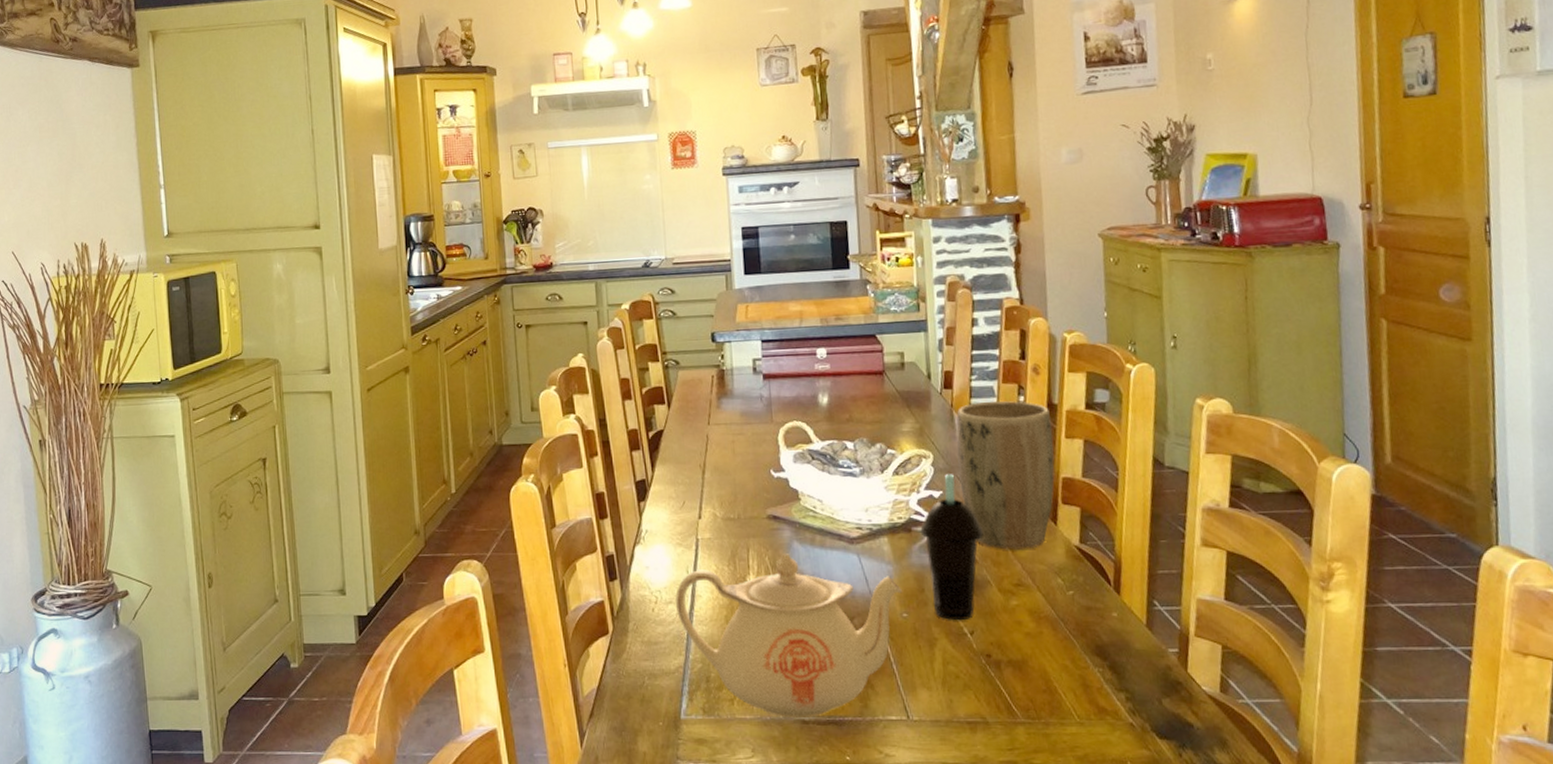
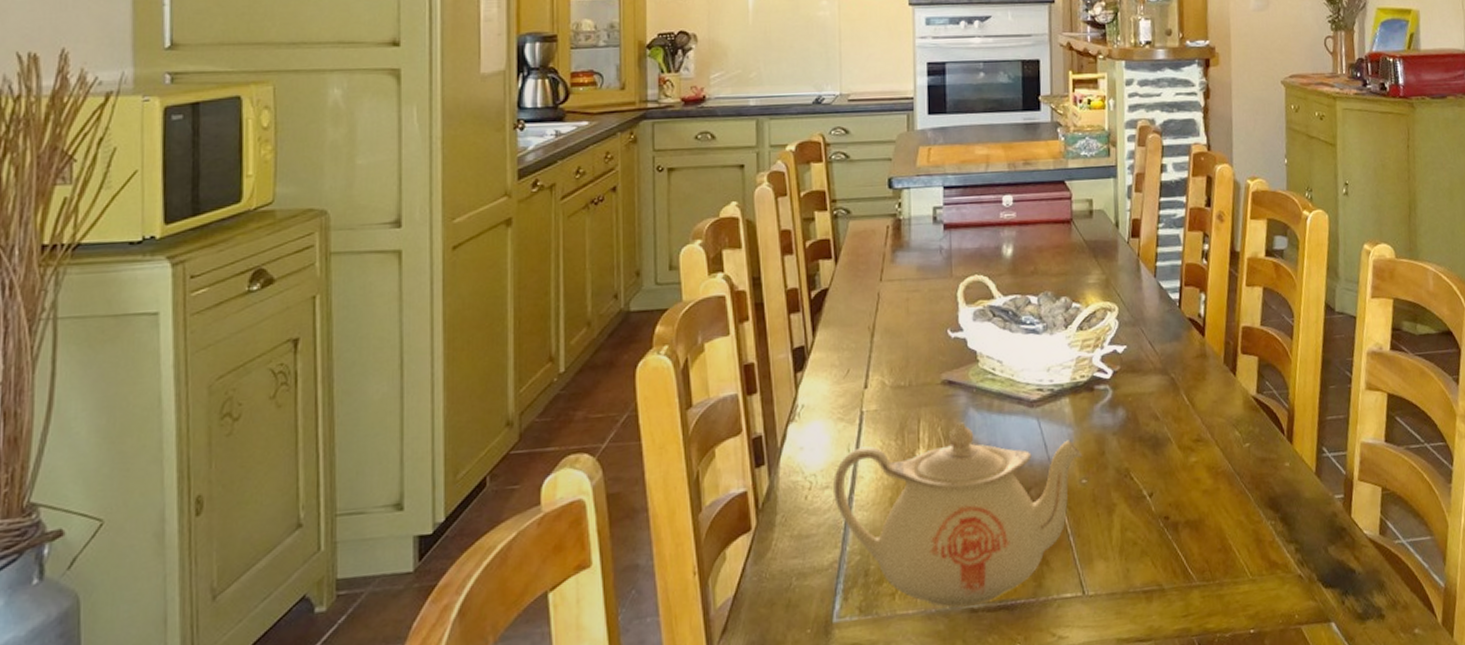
cup: present [920,474,984,621] -> none [1103,327,1166,484]
plant pot: present [956,401,1055,550] -> none [1142,249,1235,405]

